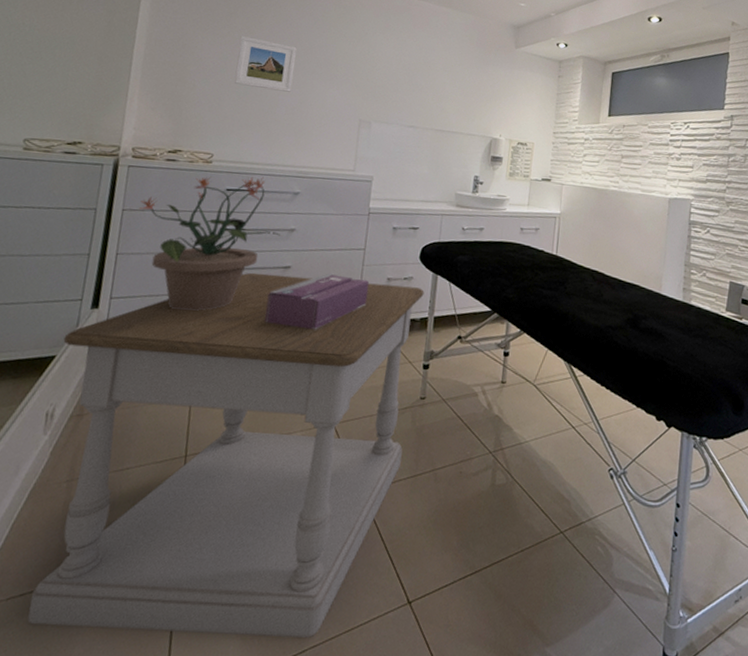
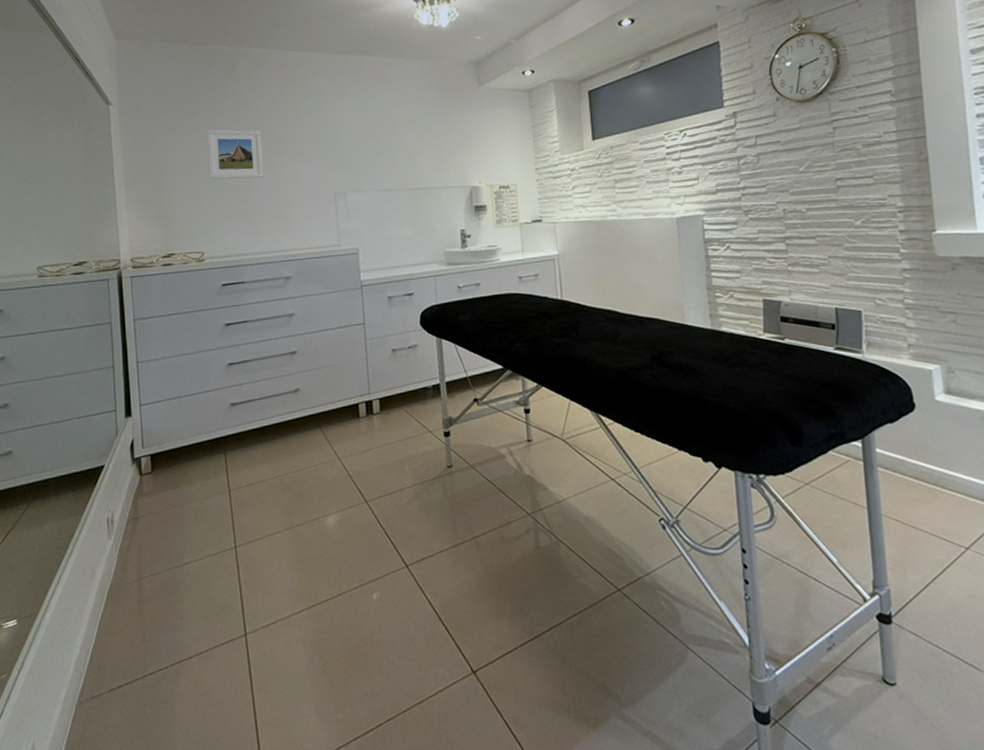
side table: present [27,272,425,638] -> none [108,354,440,713]
potted plant: present [139,176,280,312] -> none [148,266,281,409]
tissue box: present [264,274,369,330] -> none [280,353,376,411]

